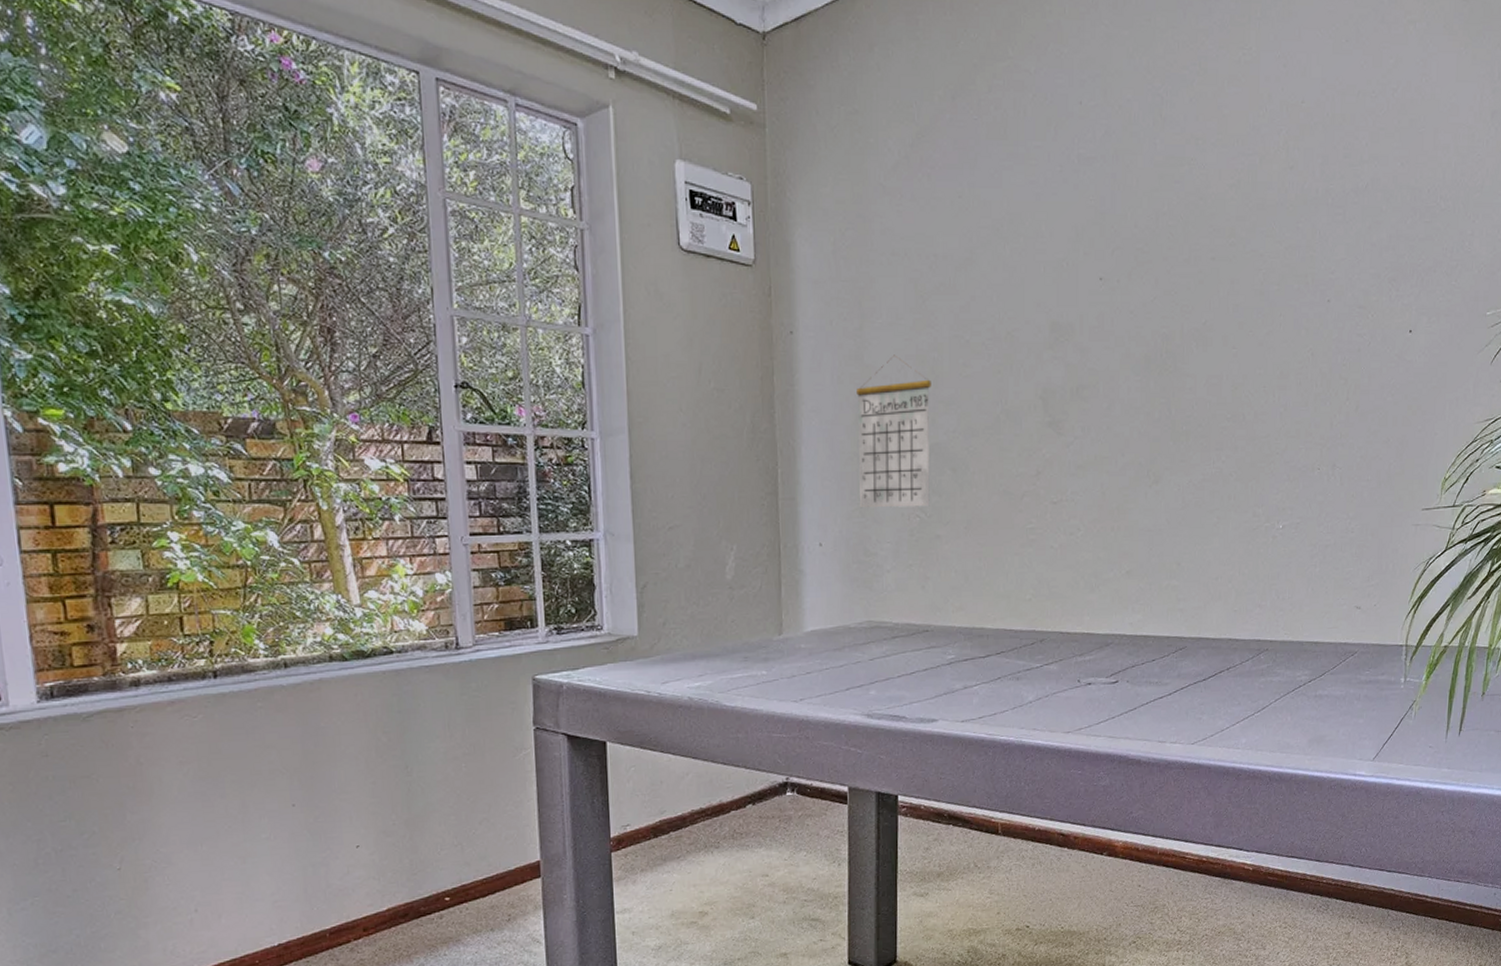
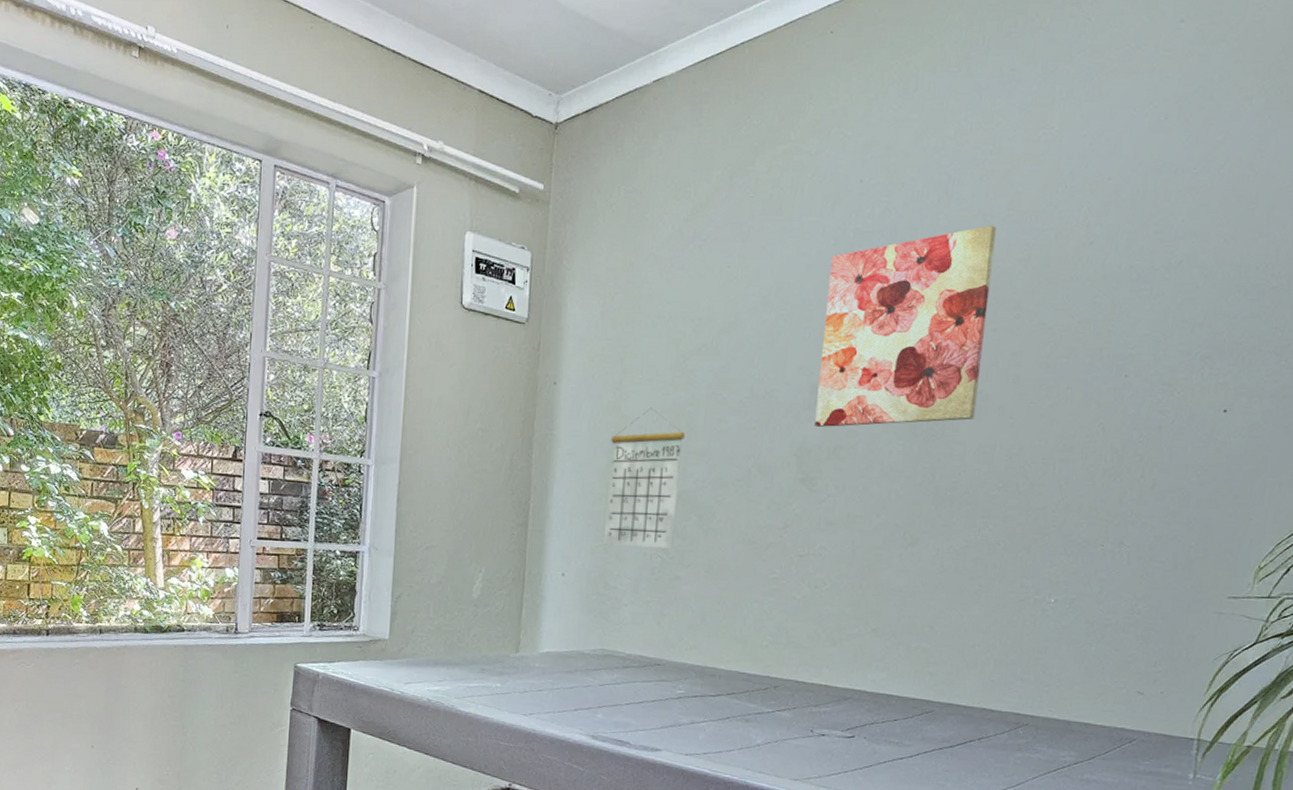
wall art: none [1057,149,1209,368] -> present [814,225,997,428]

